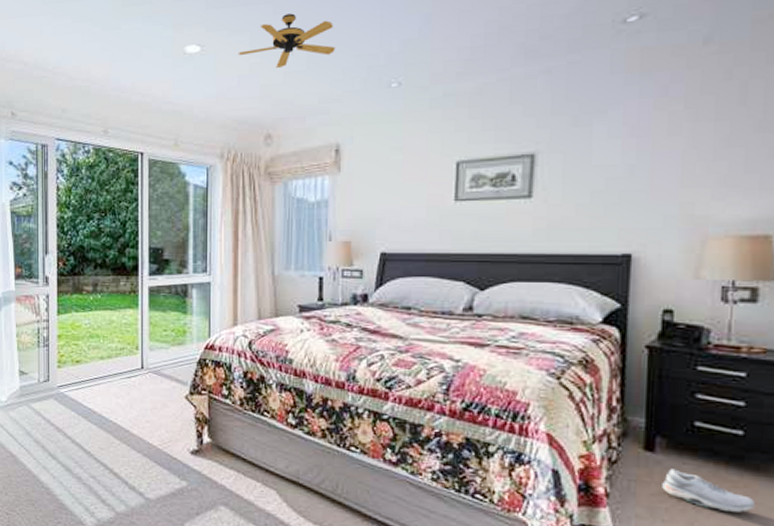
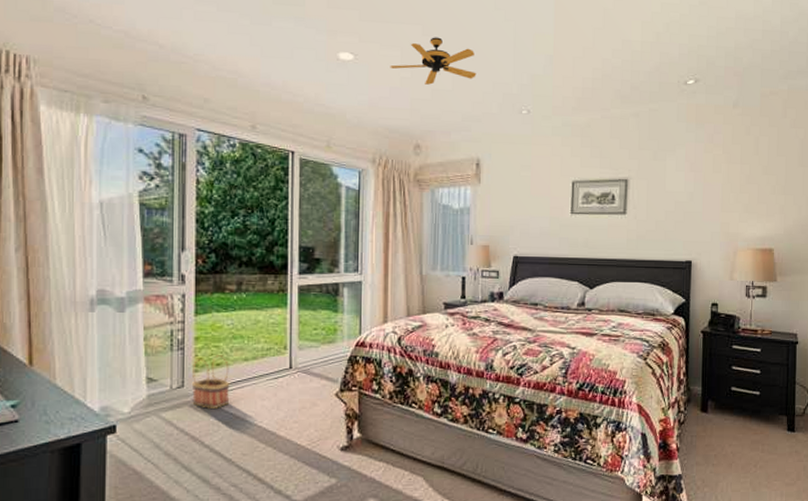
basket: none [55,353,88,403] -> present [191,355,230,409]
shoe: present [662,468,756,513] -> none [712,424,768,452]

